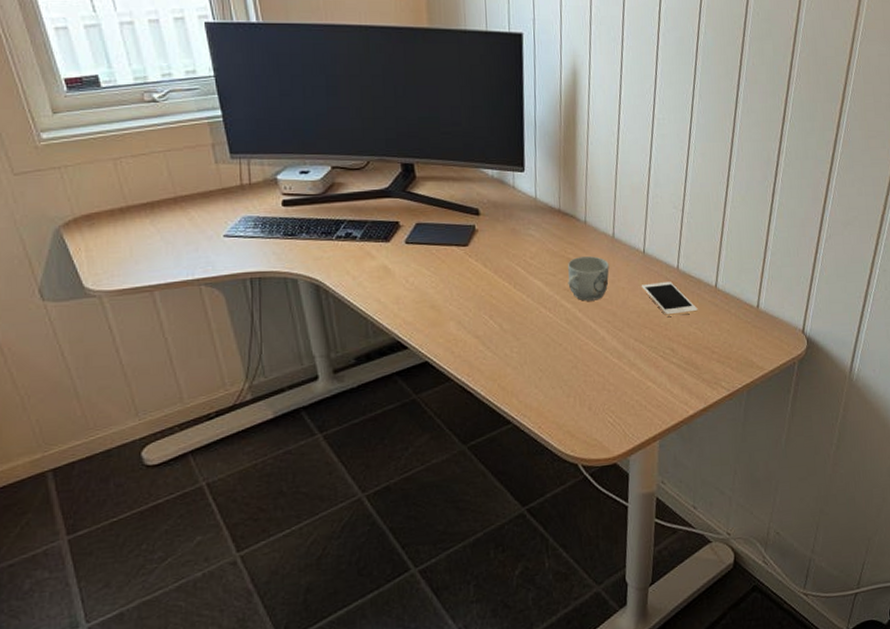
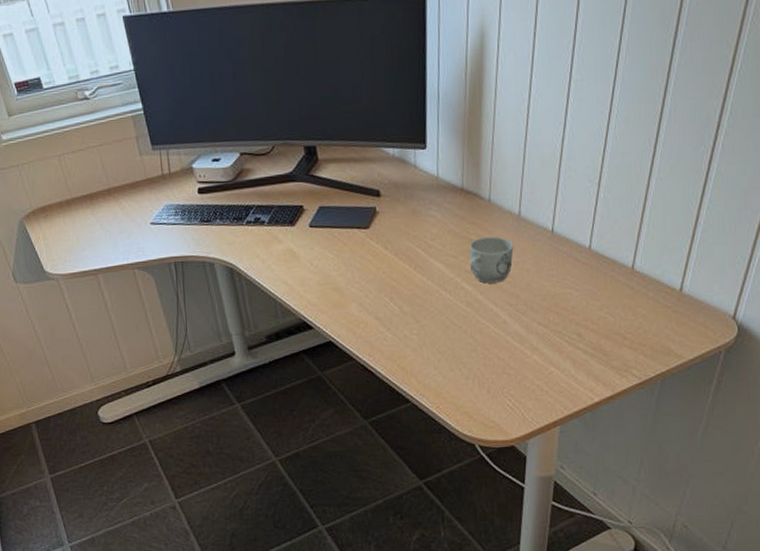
cell phone: present [641,282,698,316] -> none [547,263,610,300]

